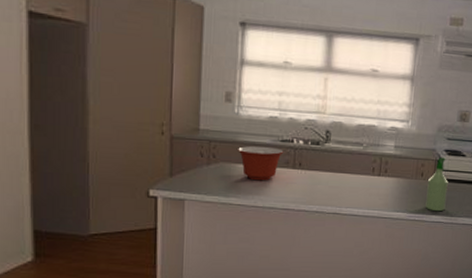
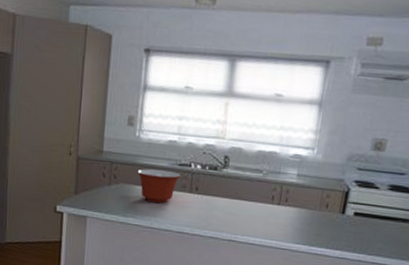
spray bottle: present [425,157,448,212] -> none [329,189,357,247]

